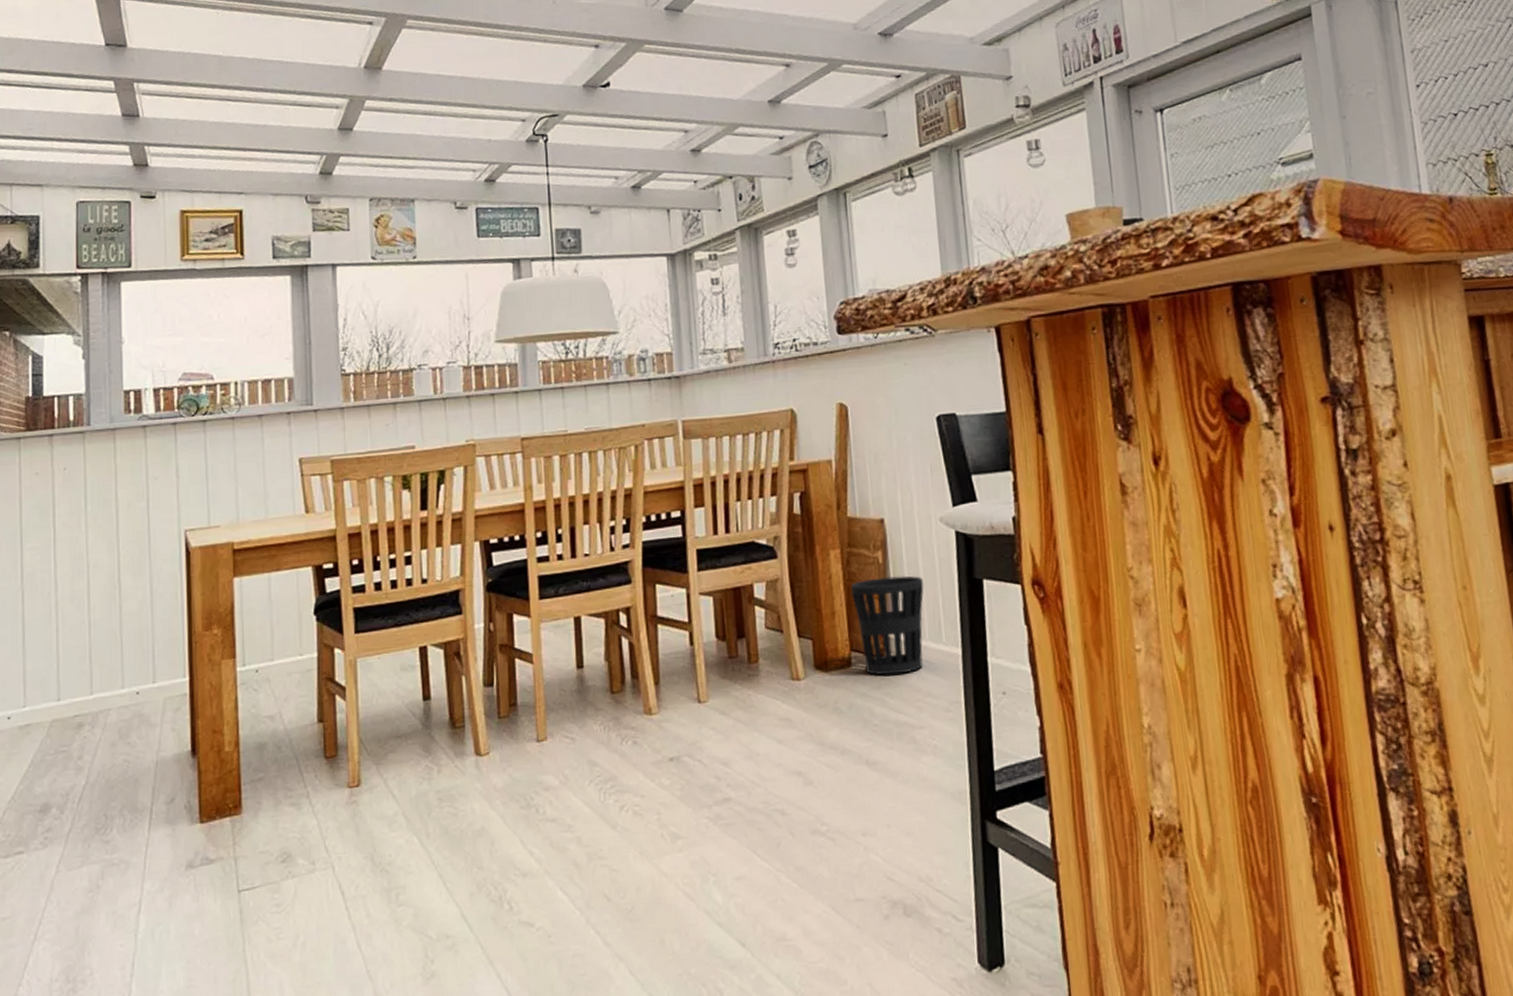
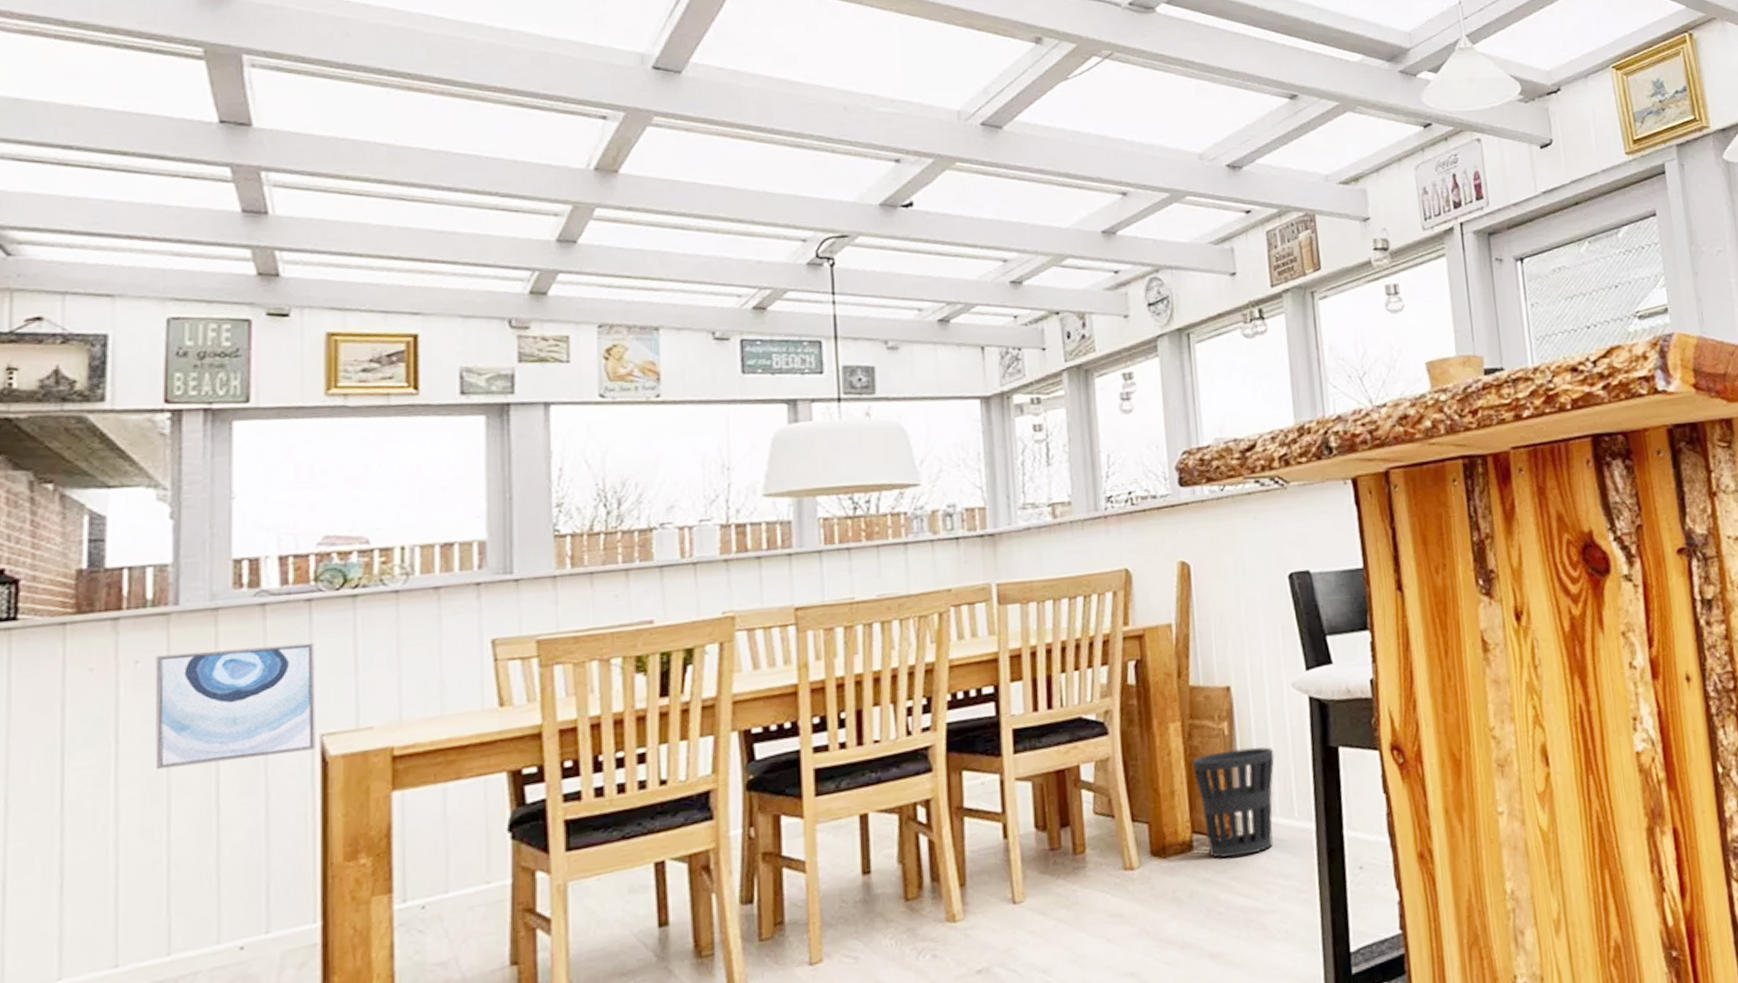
wall art: none [77,457,182,552] -> present [155,642,316,769]

